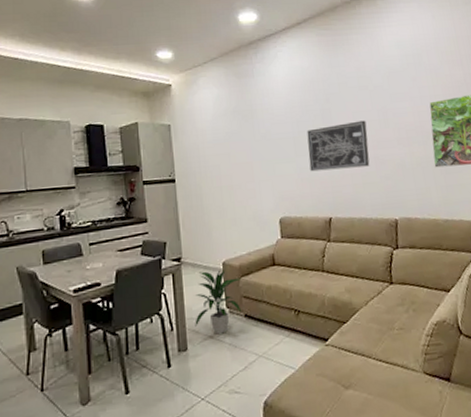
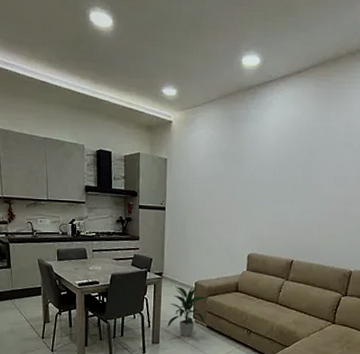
wall art: present [306,120,370,172] -> none [283,176,344,220]

